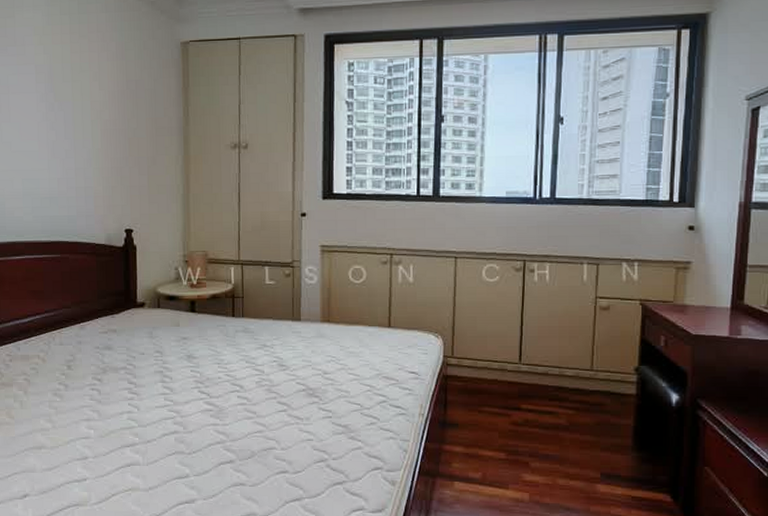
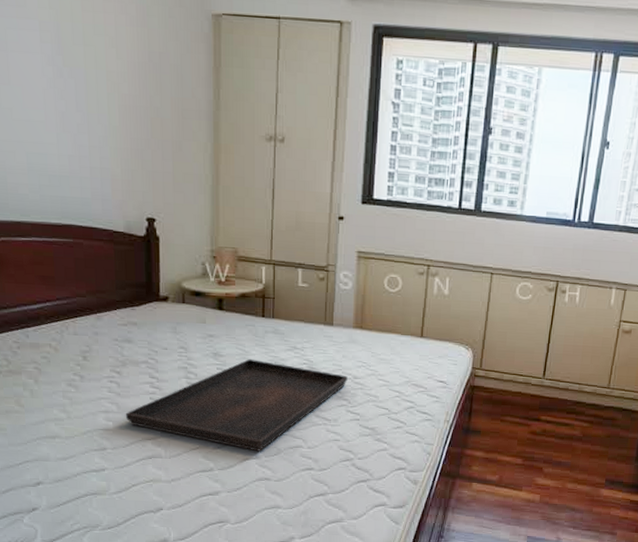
serving tray: none [105,360,318,455] -> present [125,359,348,452]

